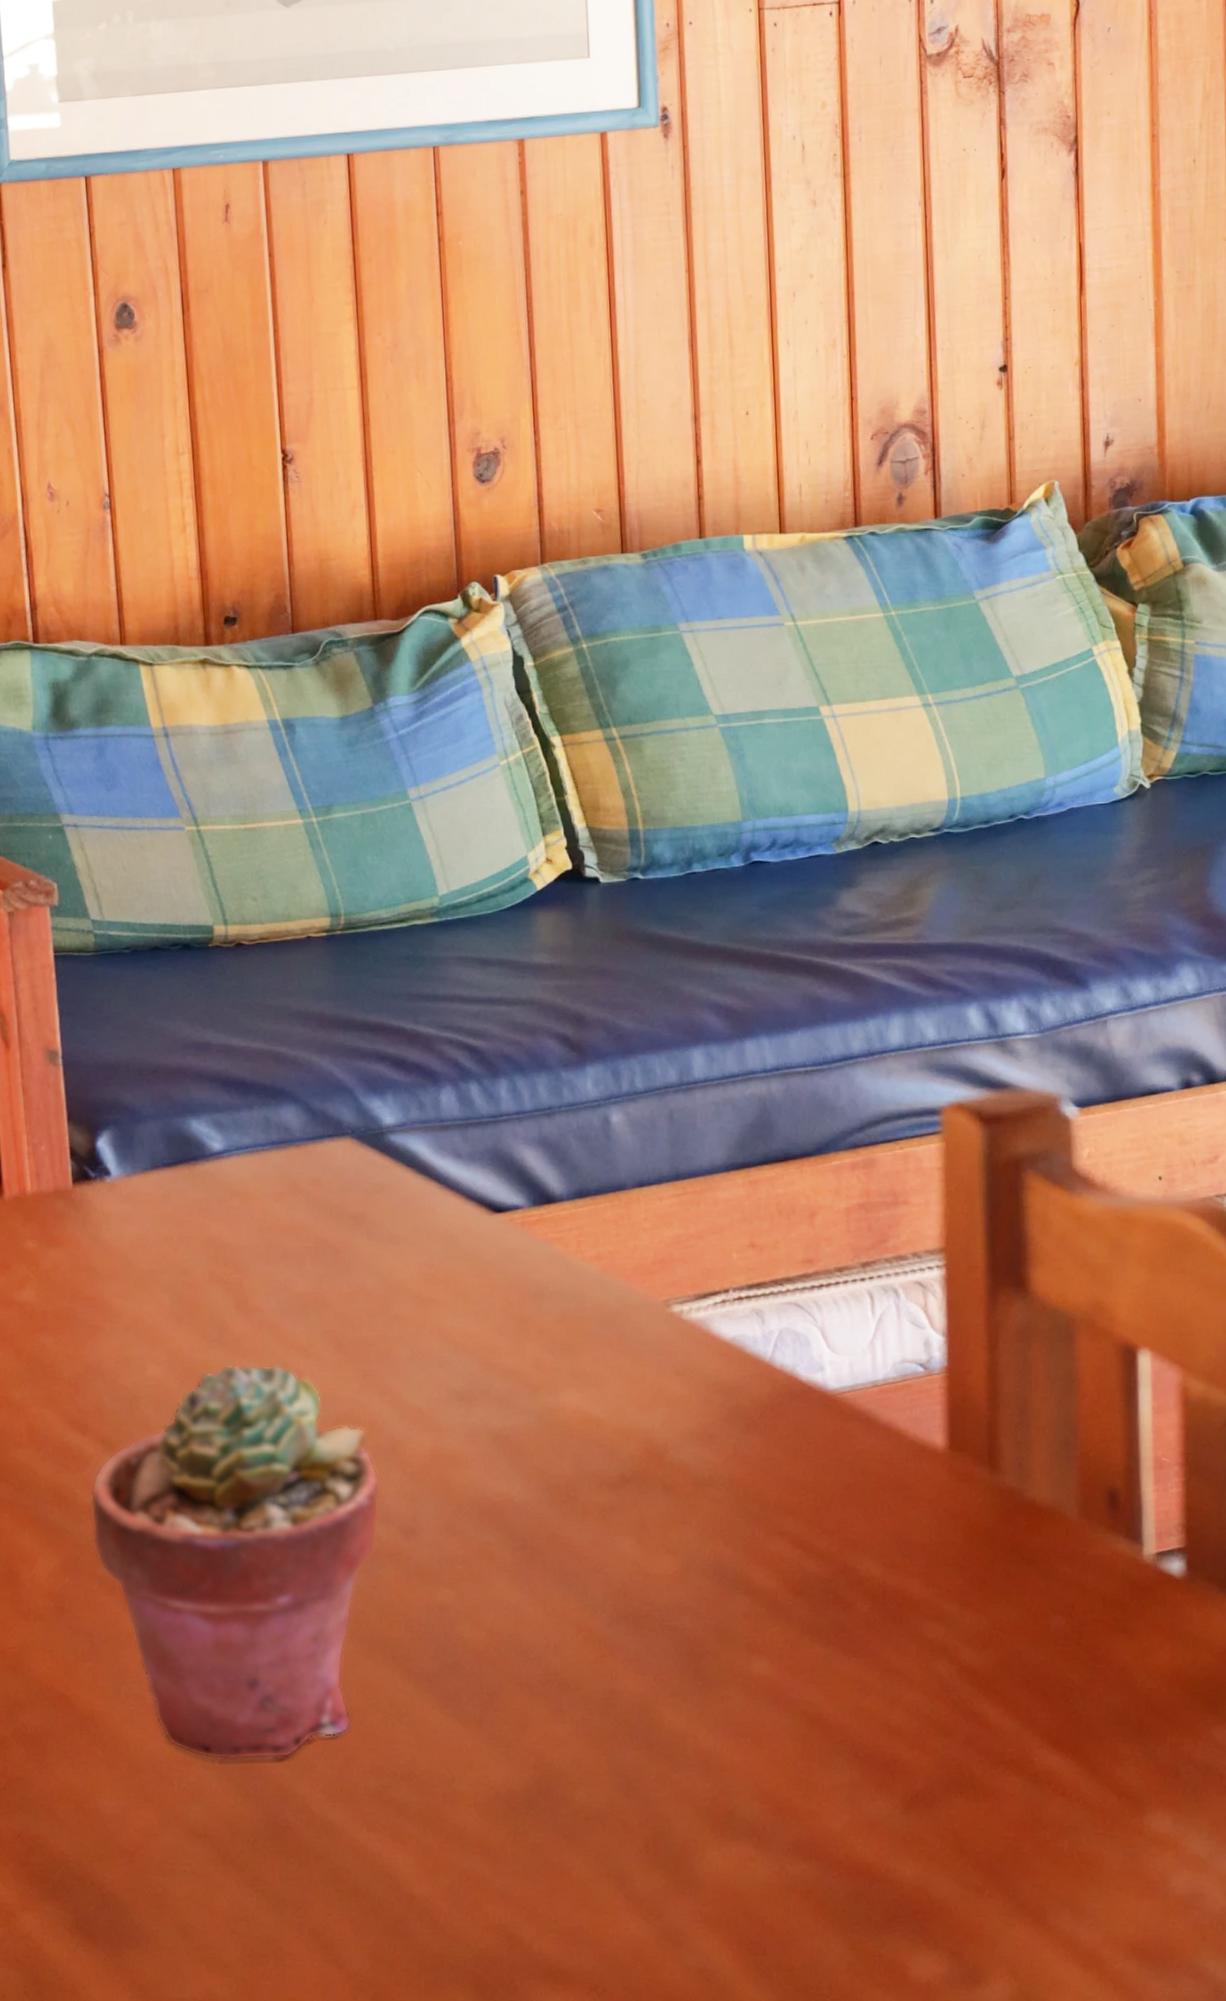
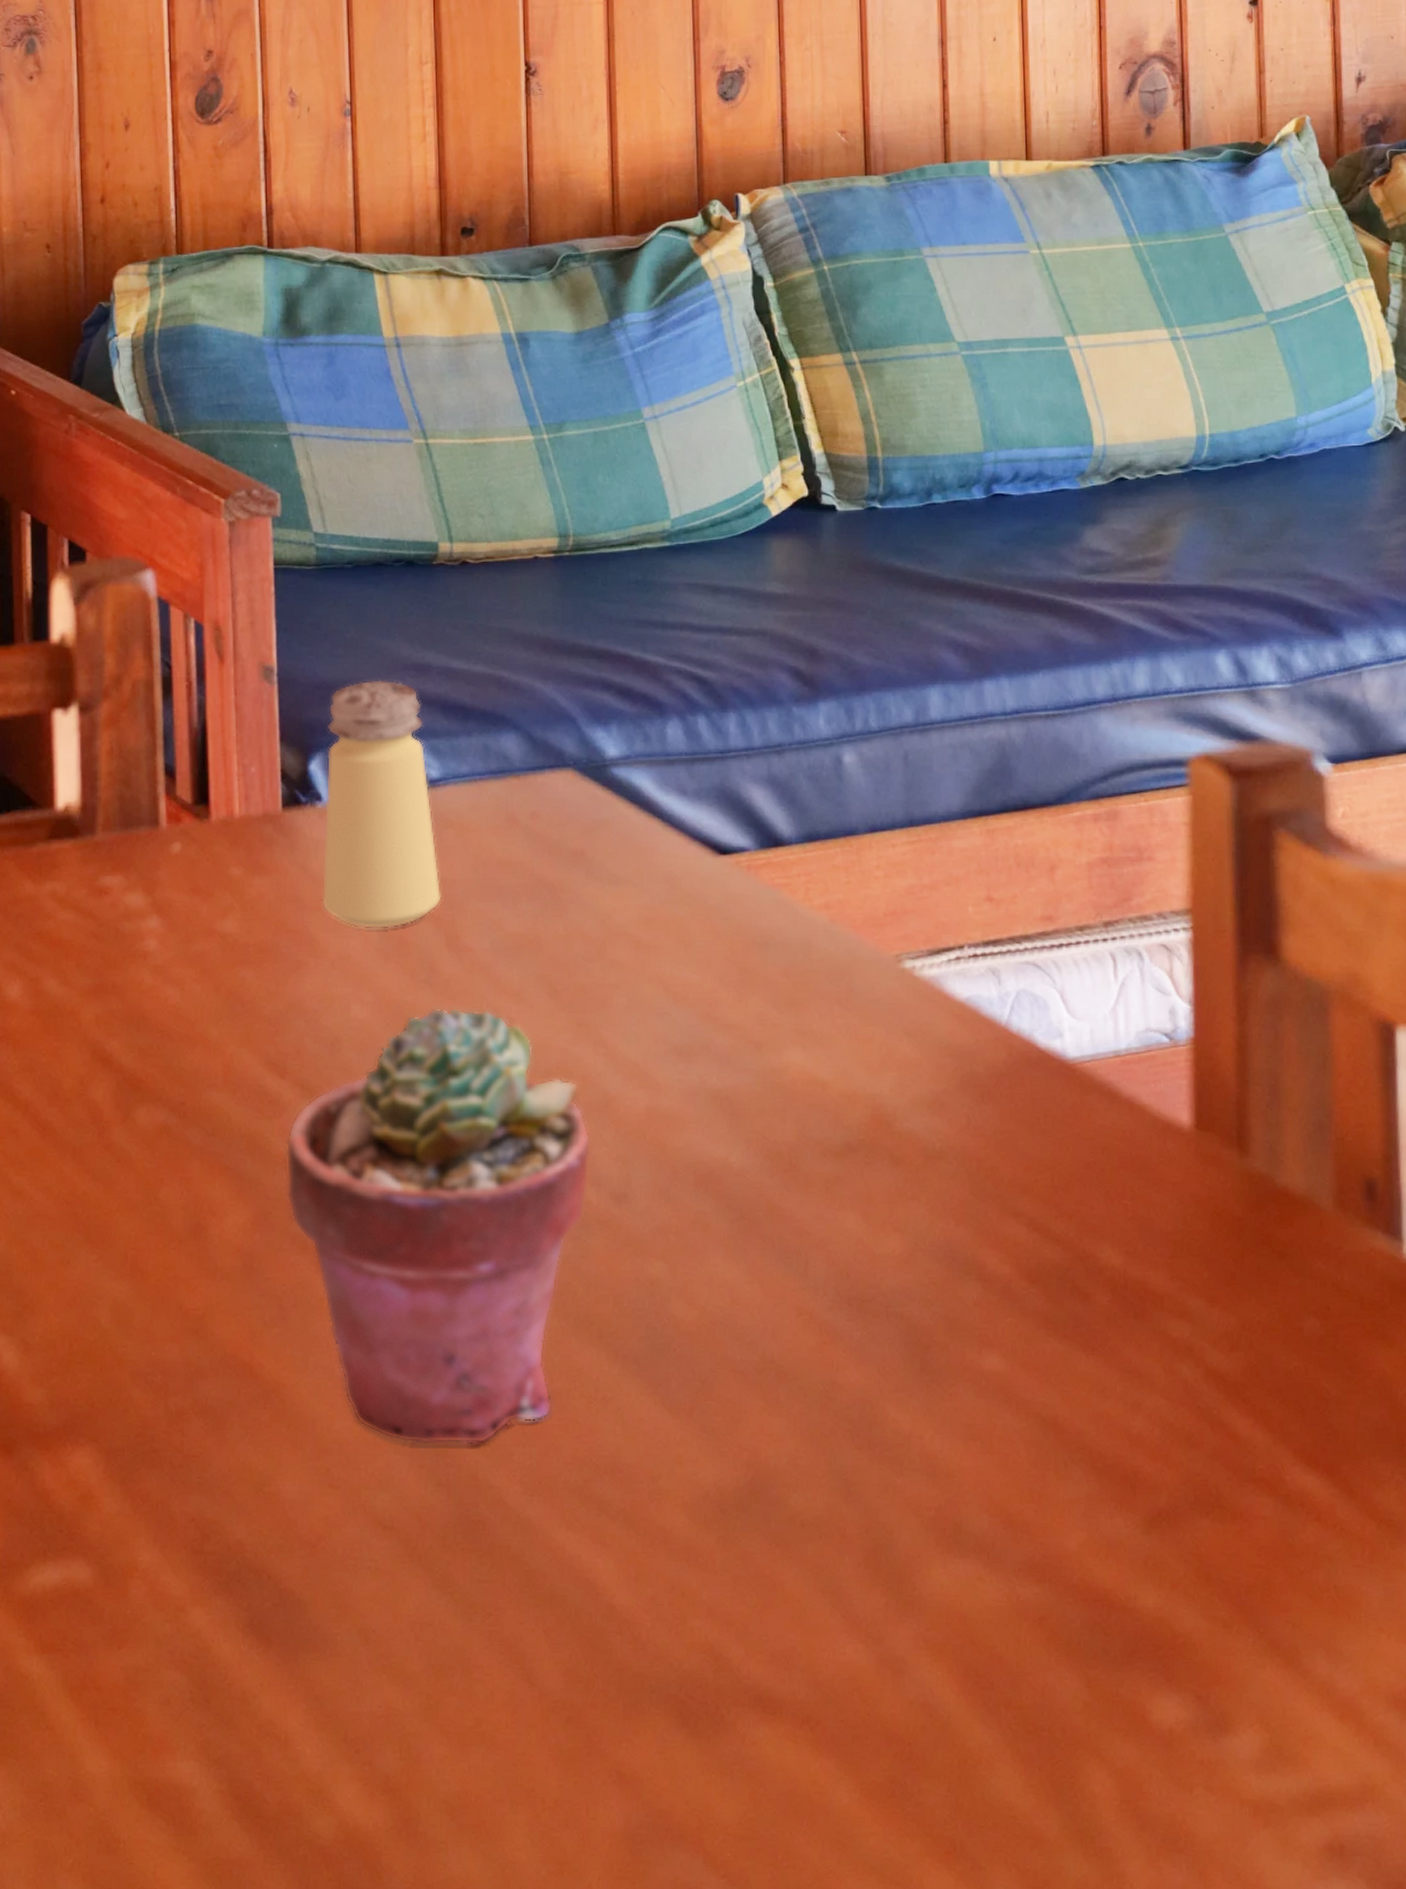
saltshaker: none [112,1058,230,1294] -> present [321,680,442,929]

